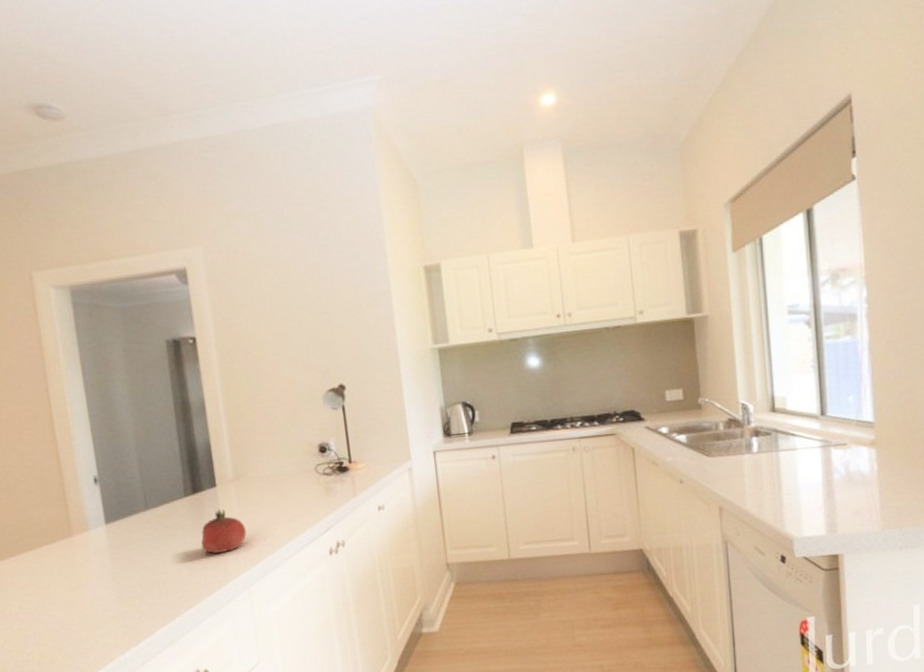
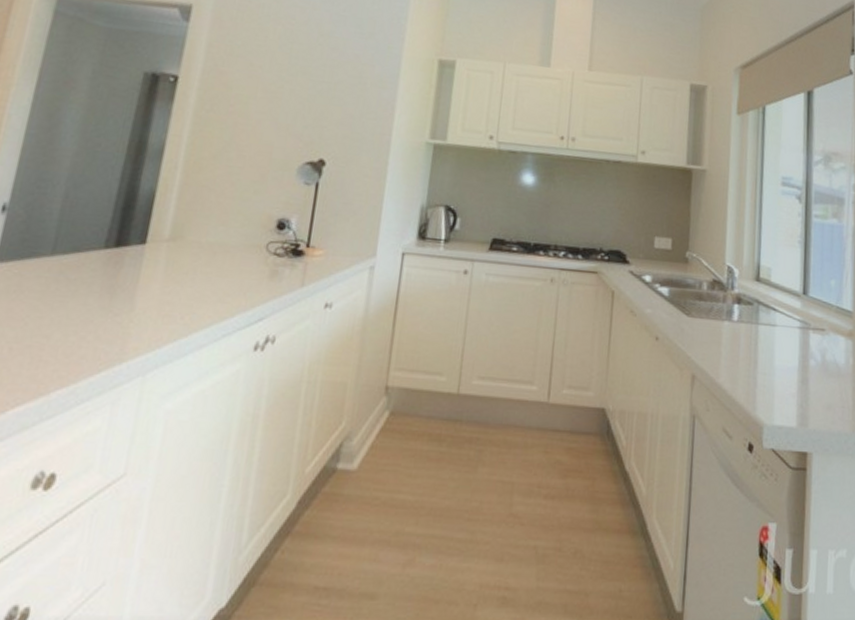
fruit: present [200,509,247,554] -> none [102,271,165,325]

